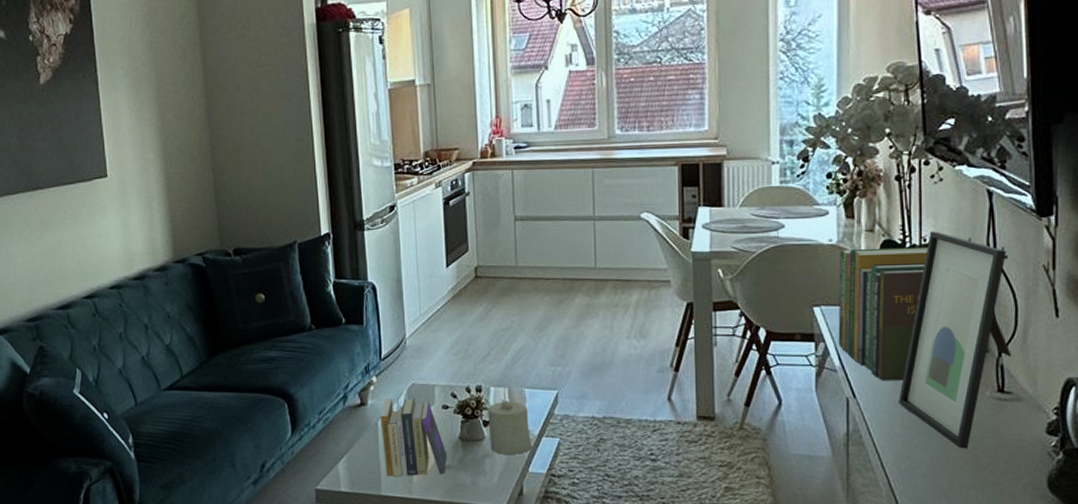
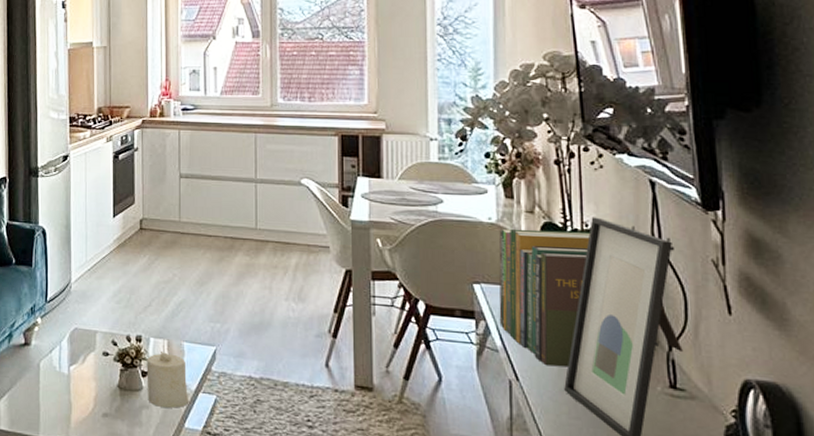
books: present [380,398,447,477] -> none [42,340,105,422]

